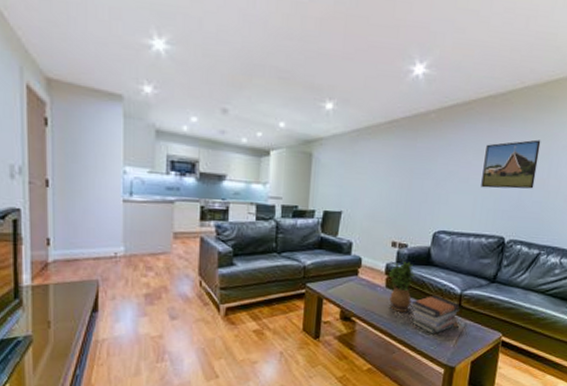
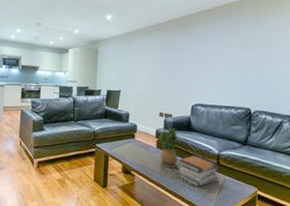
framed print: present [481,139,541,189] -> none [227,33,273,71]

